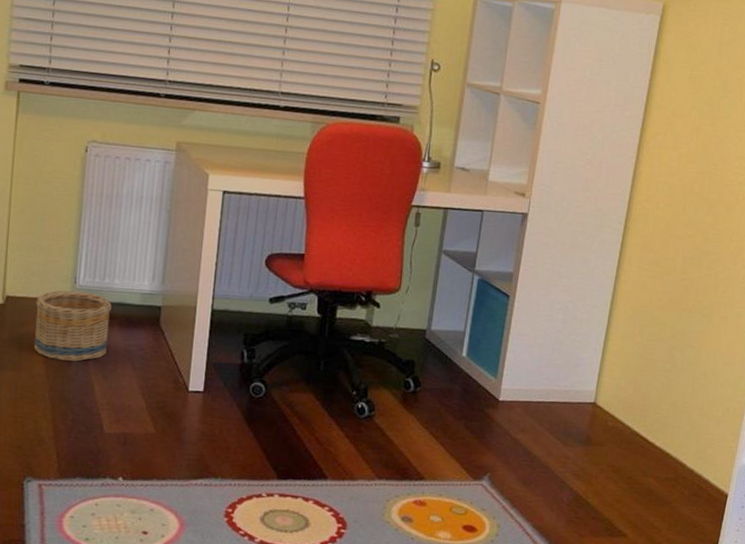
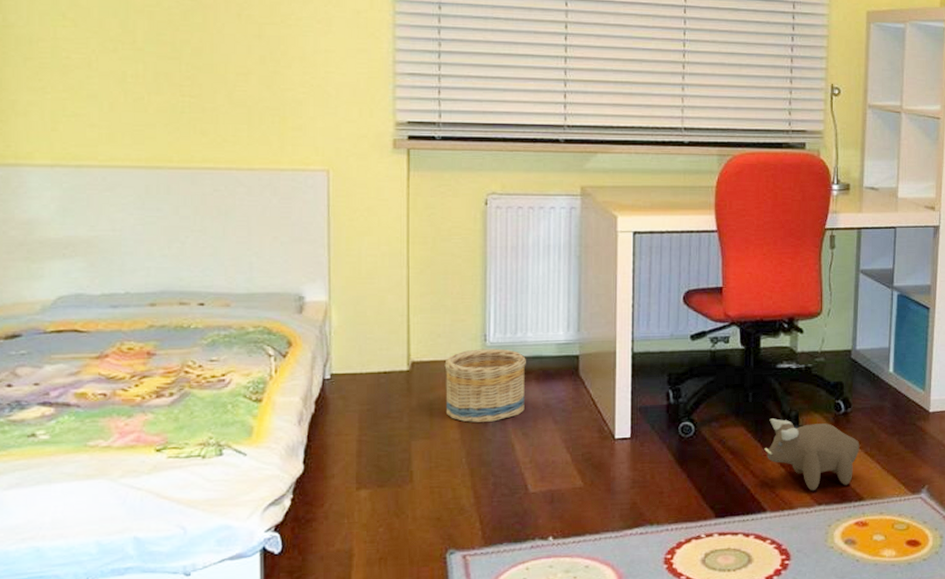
plush toy: none [331,389,426,465] -> present [764,418,860,491]

